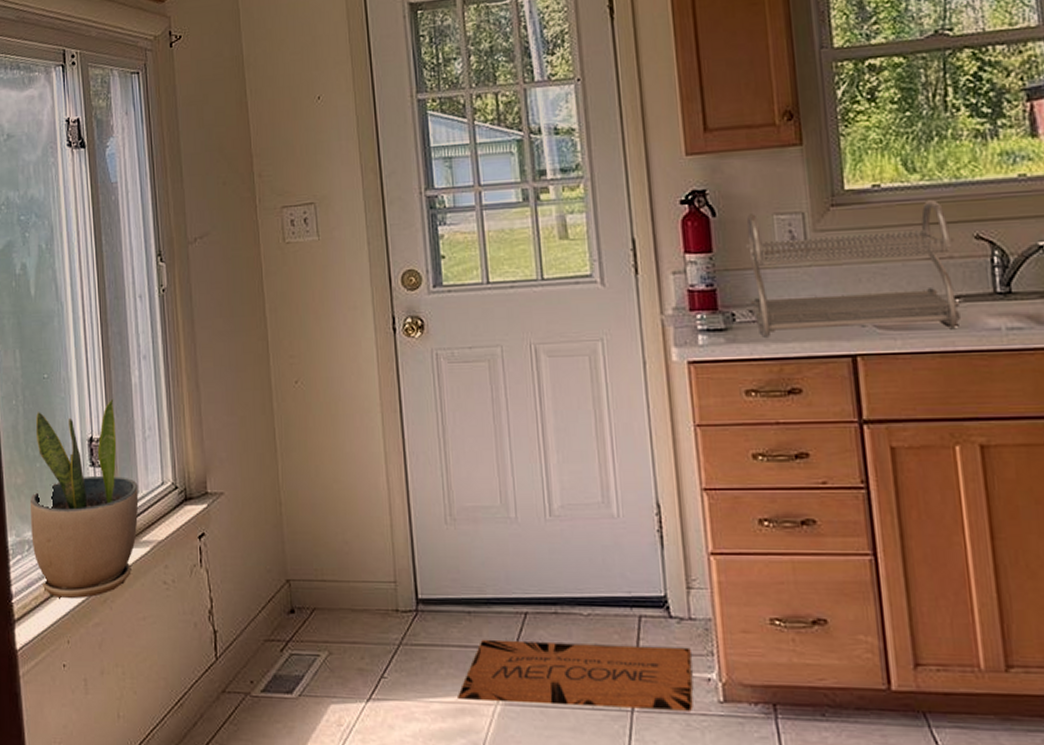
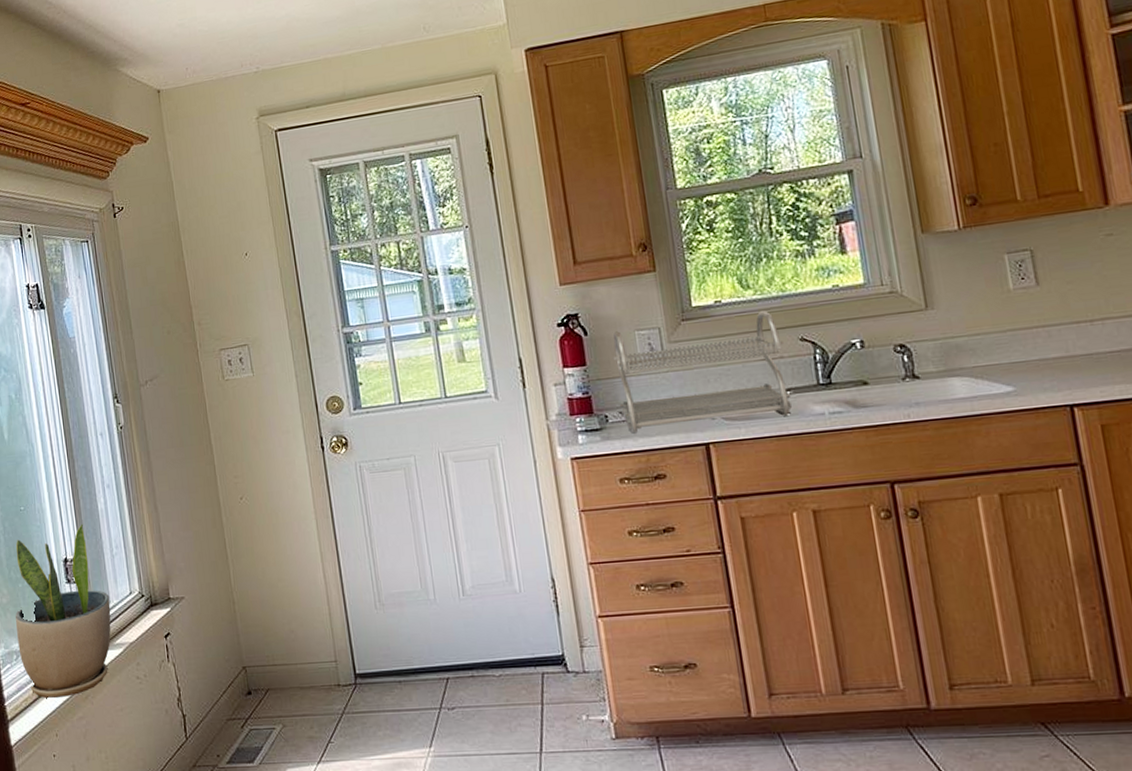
doormat: present [458,639,693,711] -> none [394,696,591,756]

